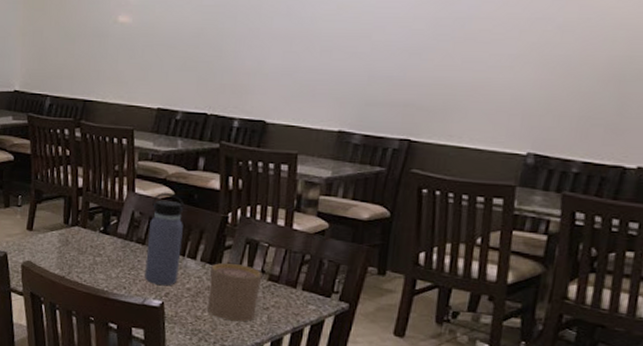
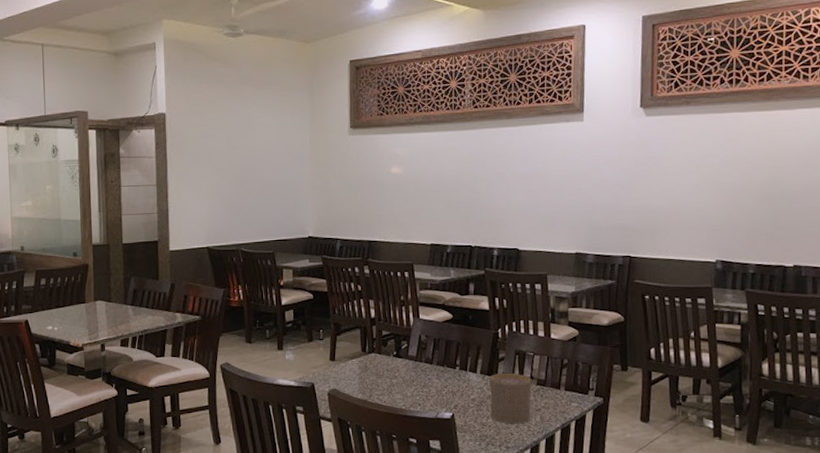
water bottle: present [145,193,185,286] -> none [434,316,464,399]

